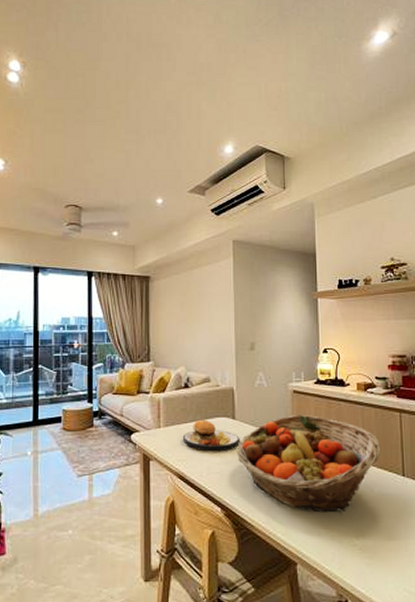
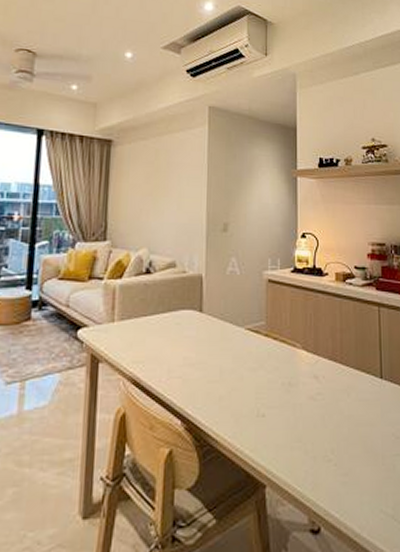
plate: present [182,418,240,451] -> none [140,310,207,350]
fruit basket: present [237,415,381,513] -> none [203,308,359,423]

